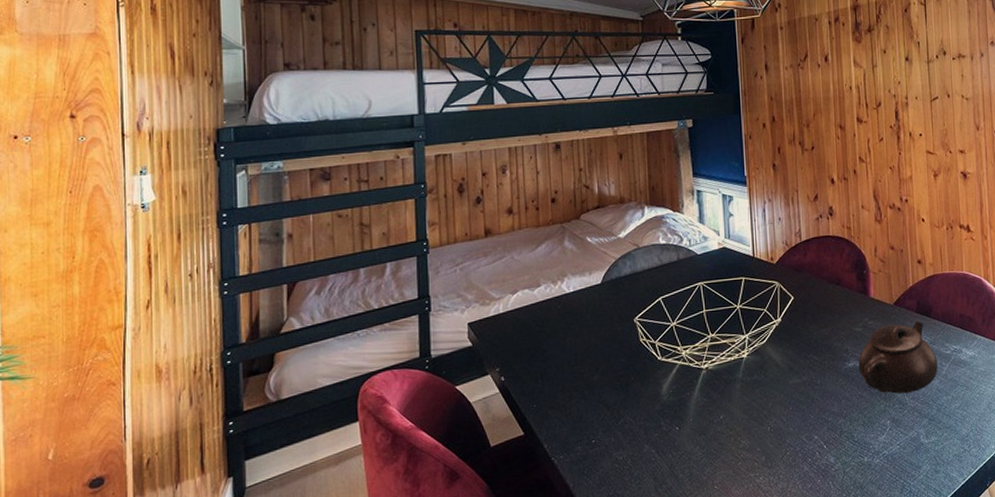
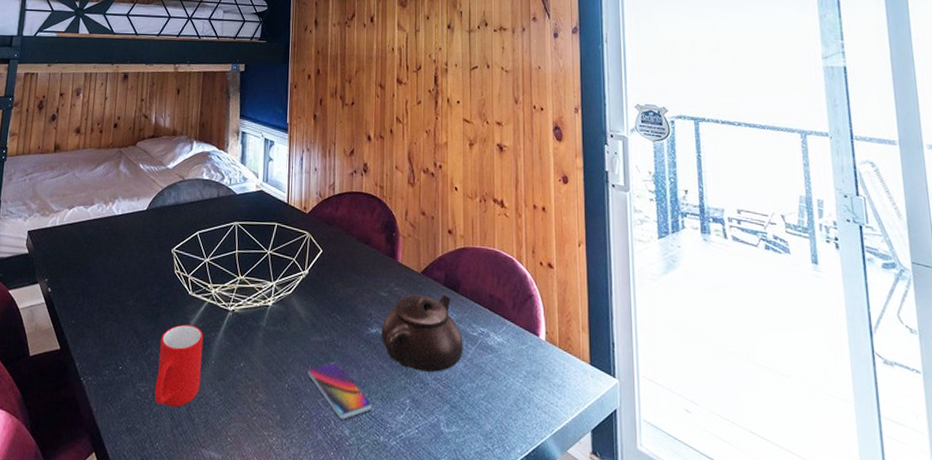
cup: none [633,388,681,469] -> present [154,324,204,408]
smartphone: none [789,398,854,449] -> present [308,361,371,420]

